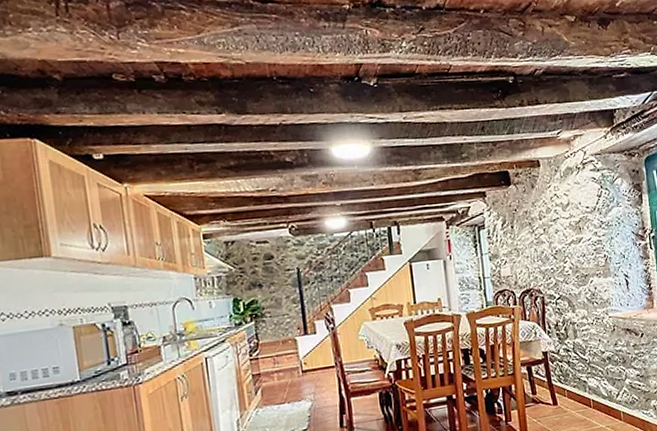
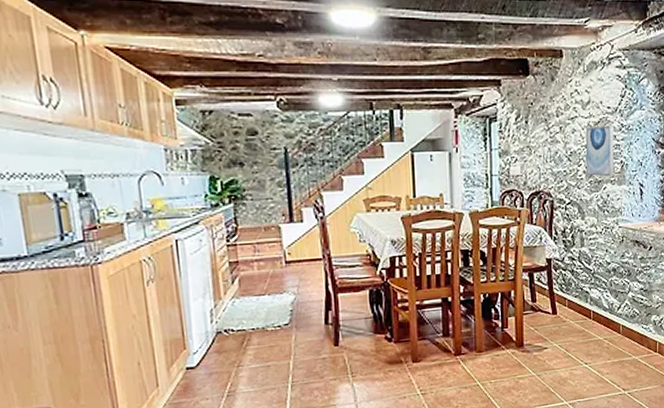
wall art: none [567,223,599,271] -> present [585,125,614,177]

